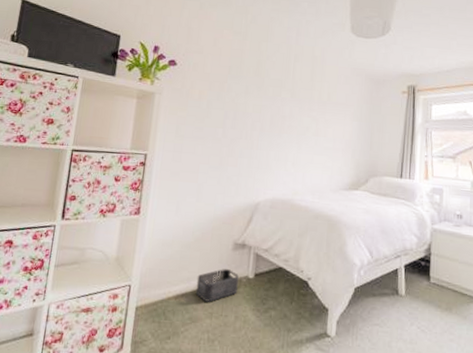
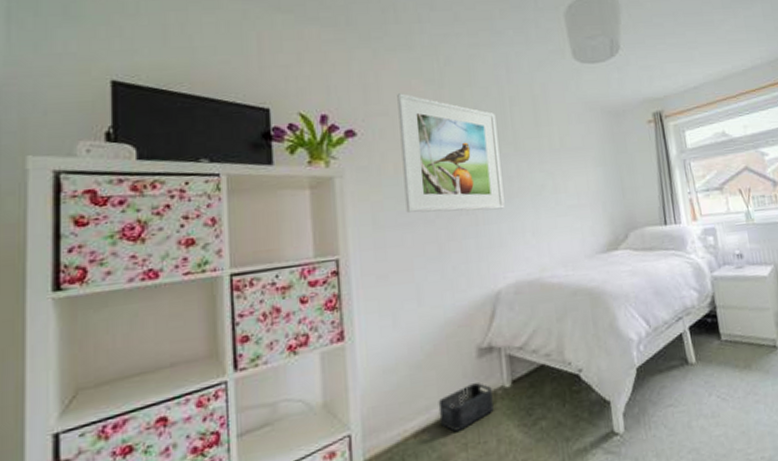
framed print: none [201,39,282,140] -> present [397,93,505,213]

